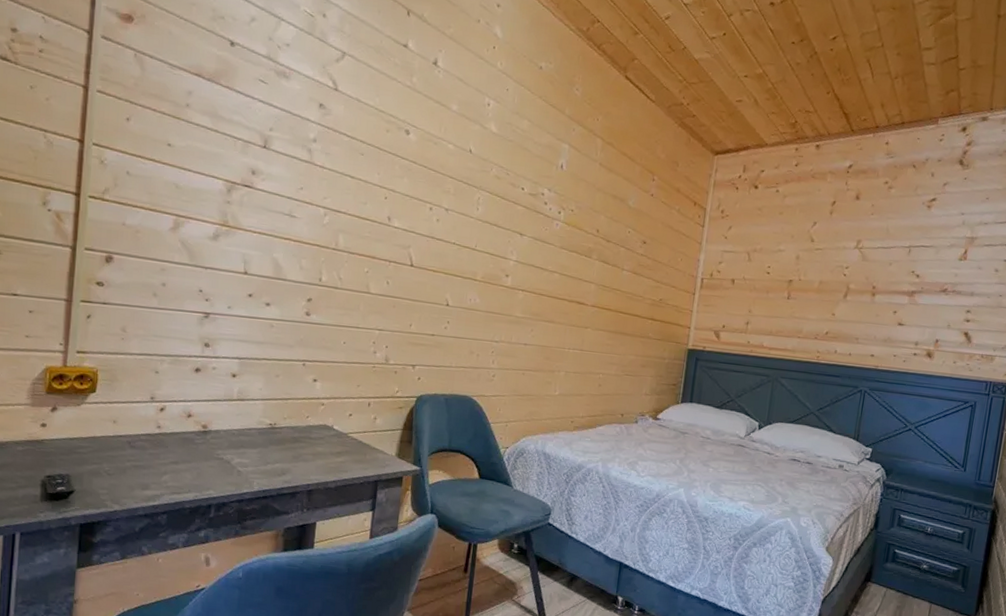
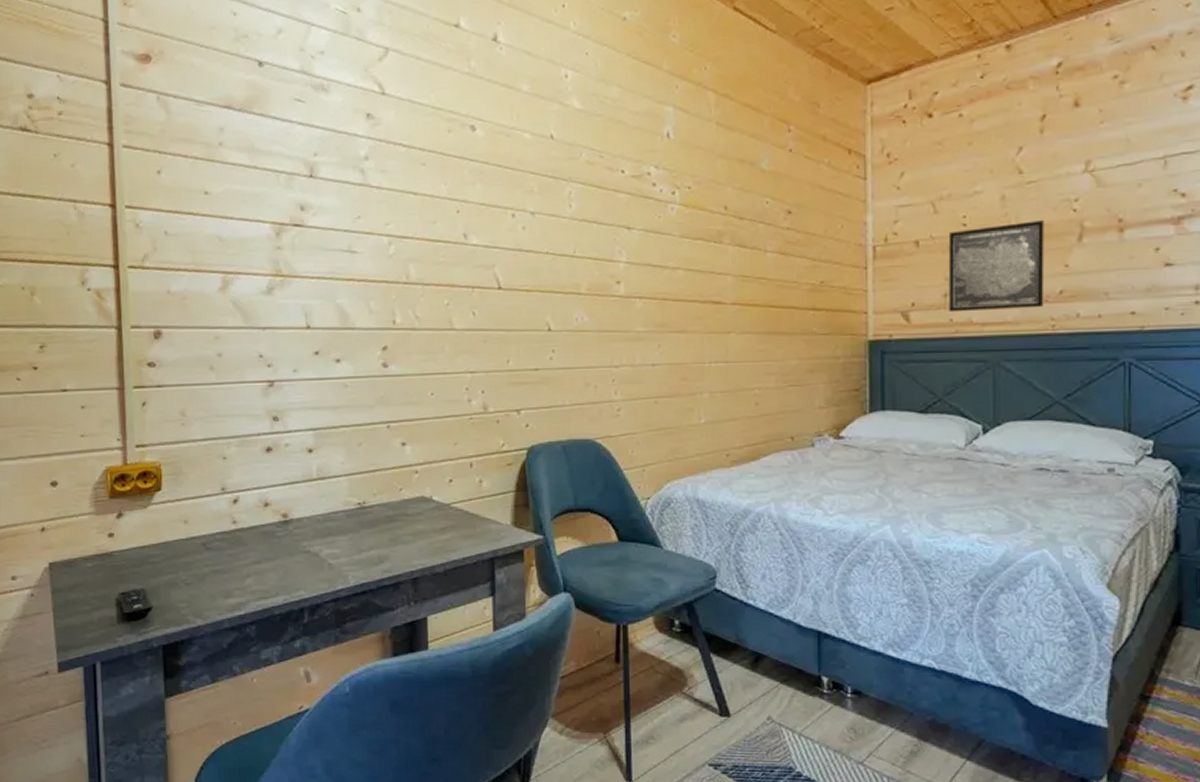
wall art: none [748,276,823,343] -> present [948,220,1044,313]

